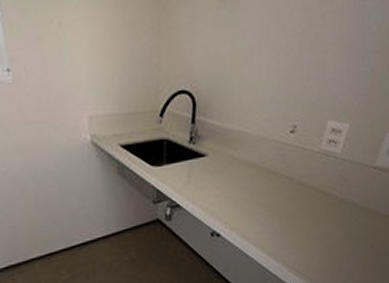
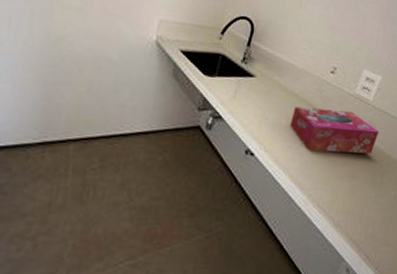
tissue box: none [253,170,352,219] -> present [290,106,380,154]

